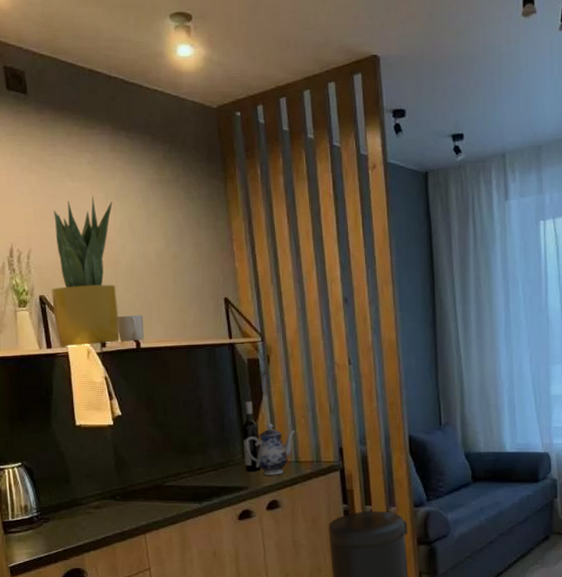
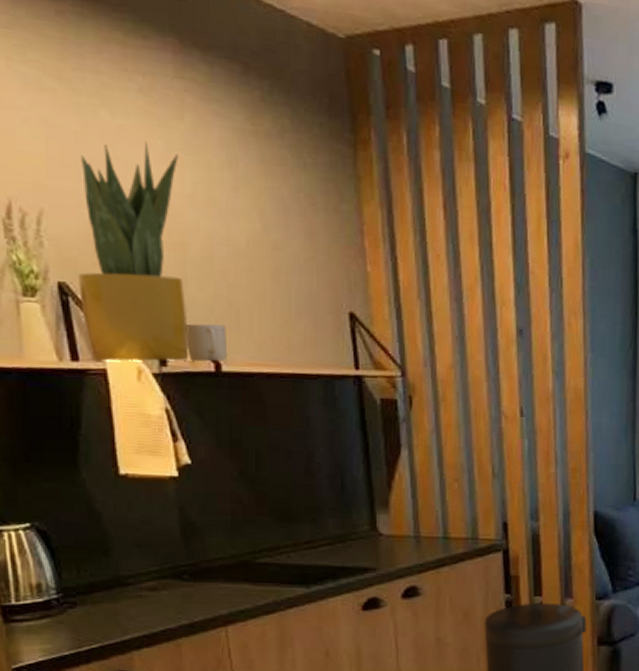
bottle: present [242,401,262,472] -> none [371,455,397,548]
teapot: present [245,422,296,475] -> none [373,485,446,554]

